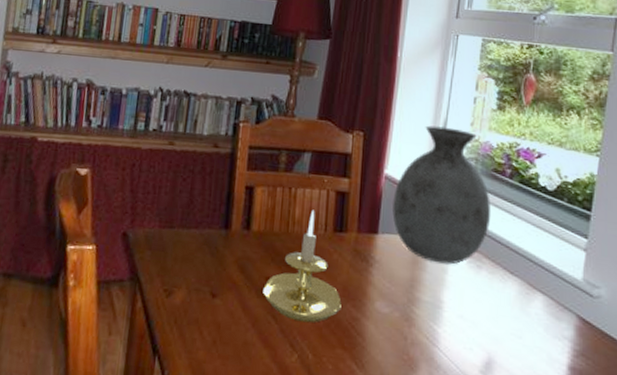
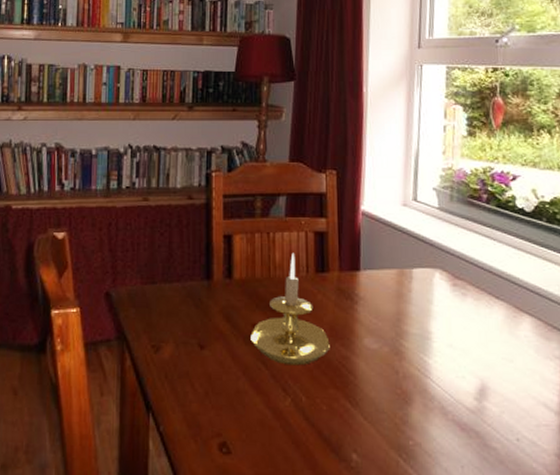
vase: present [392,125,491,265] -> none [372,158,472,295]

